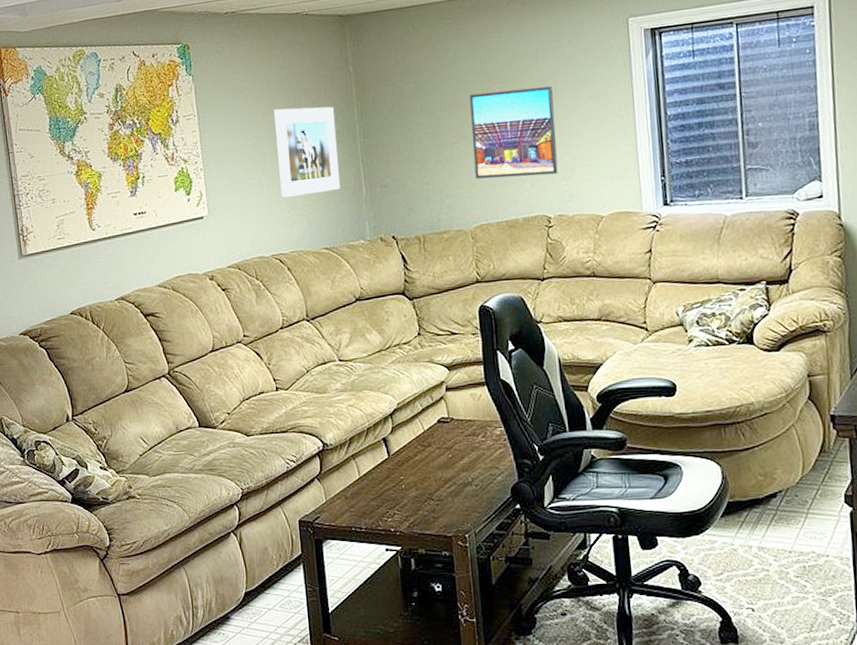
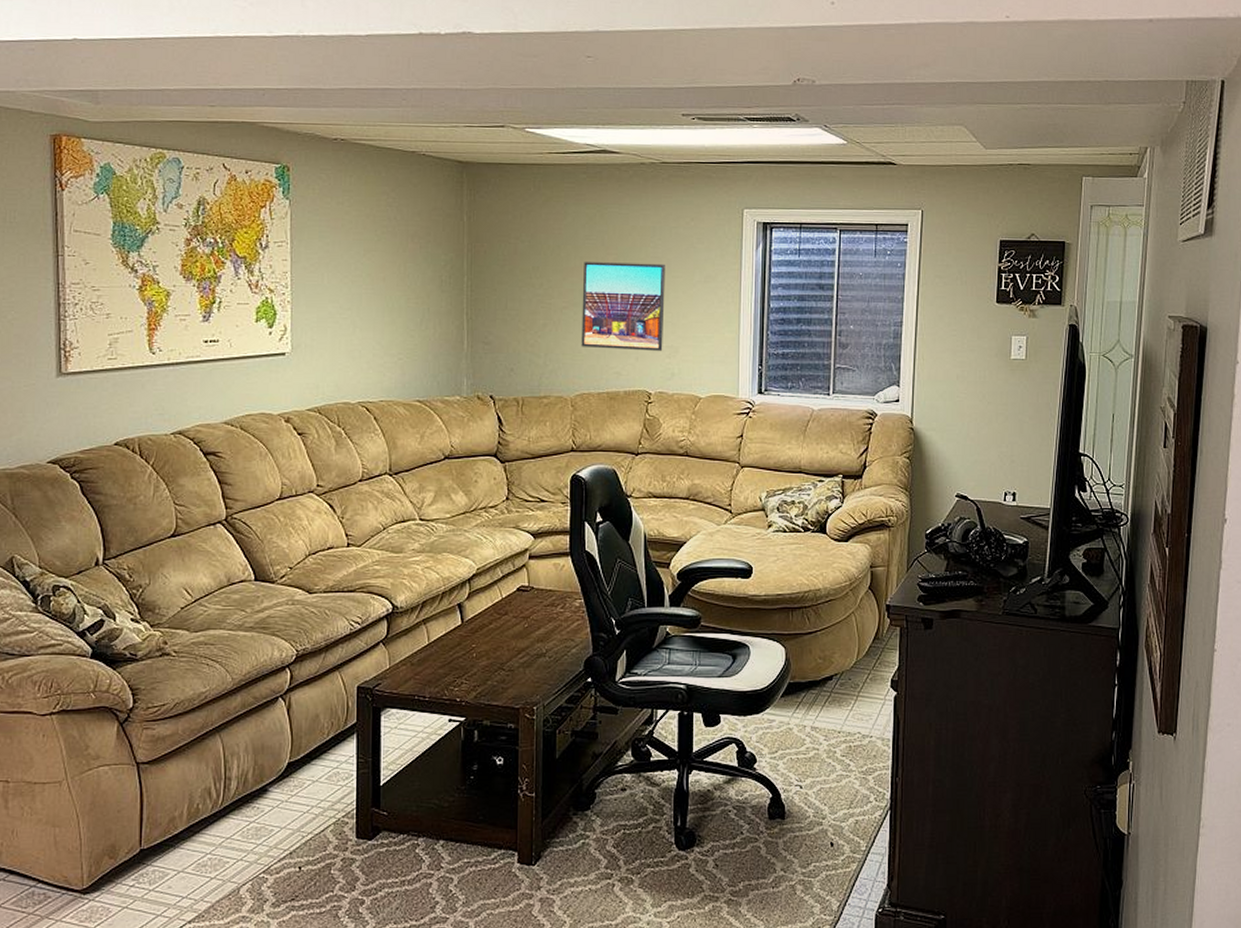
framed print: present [273,106,340,198] -> none [374,248,443,343]

